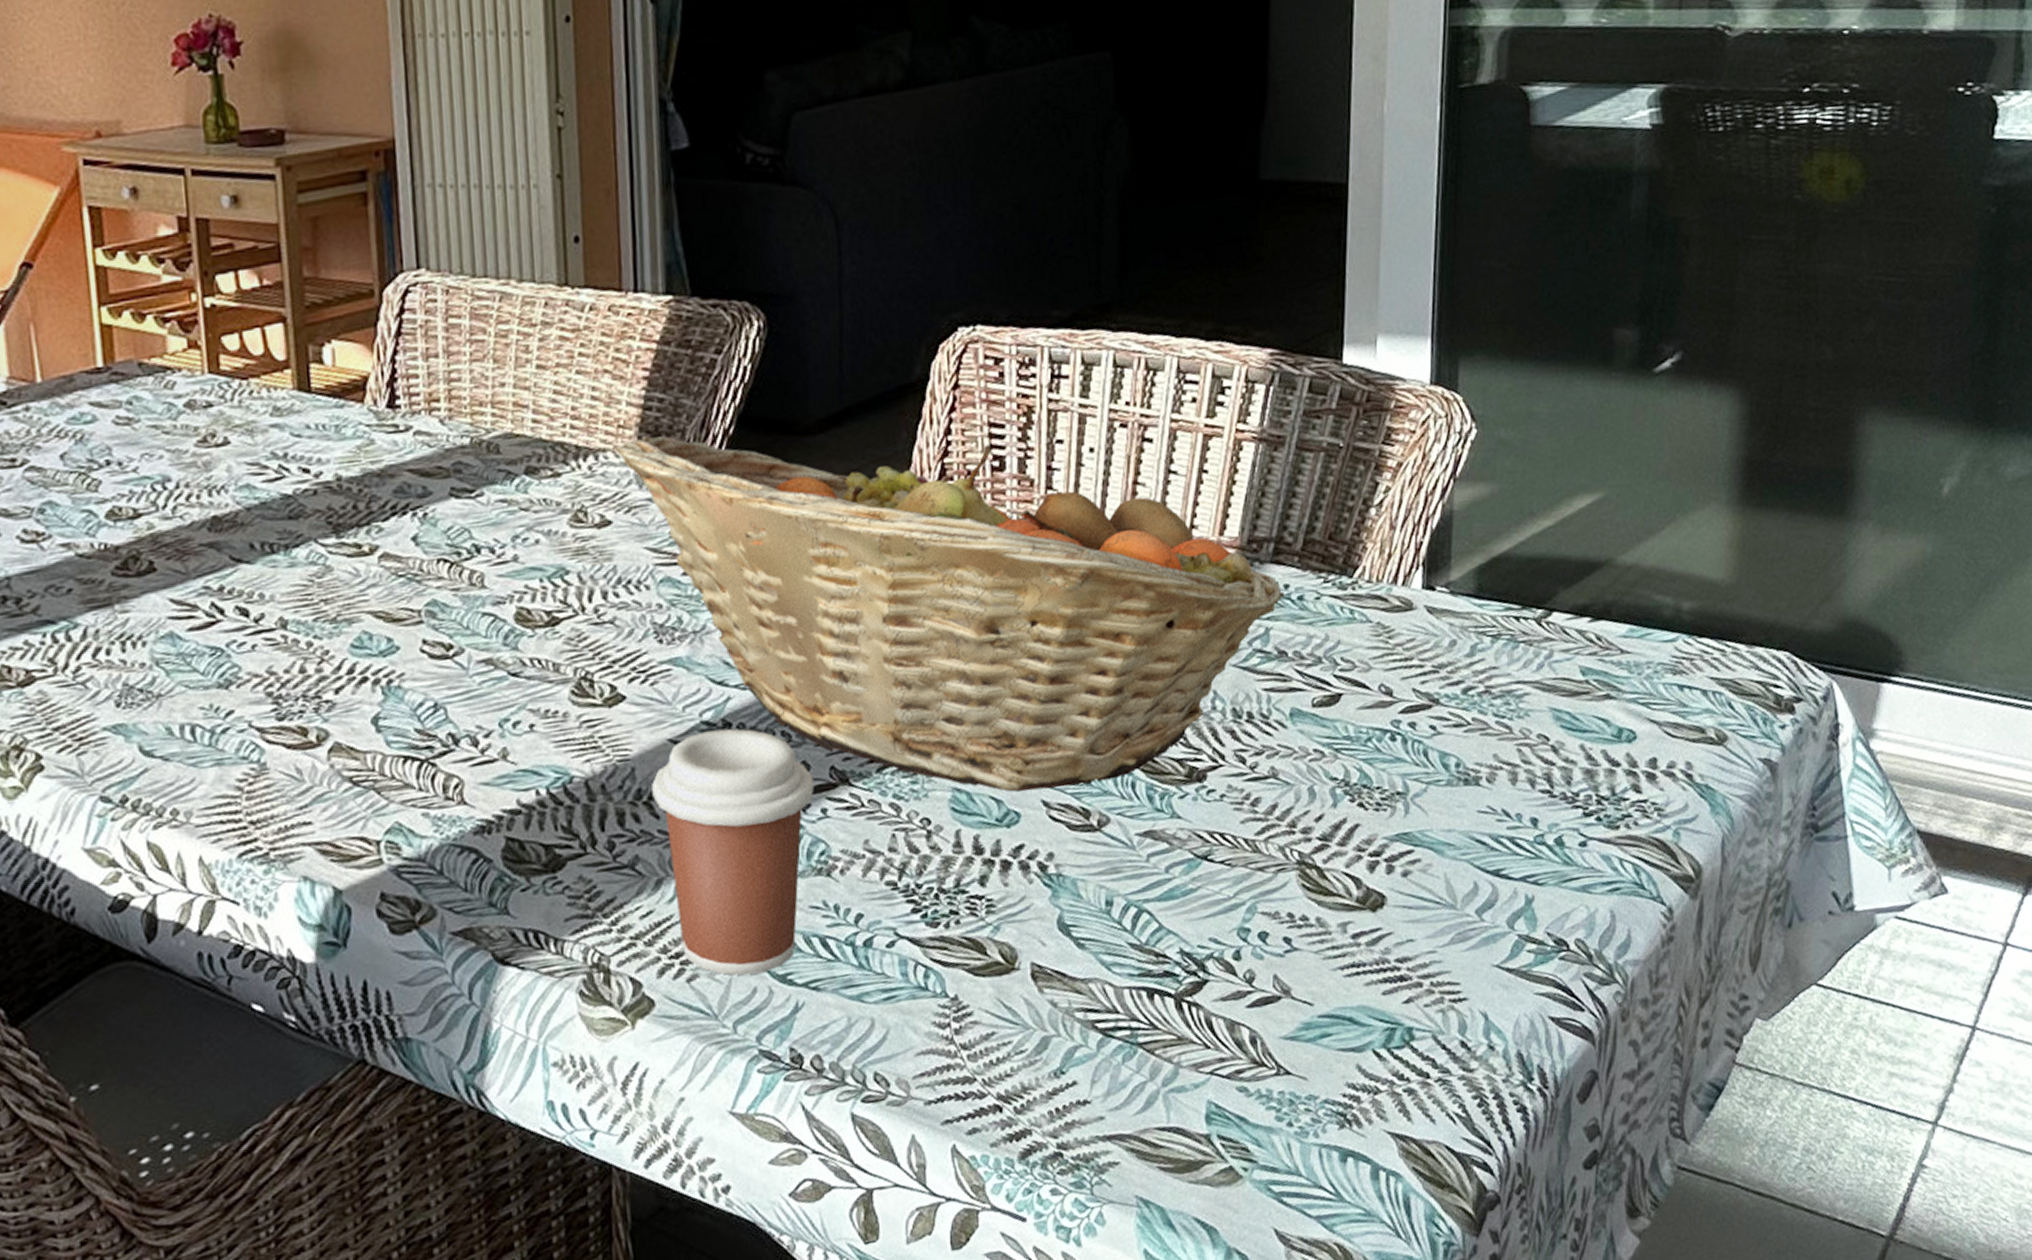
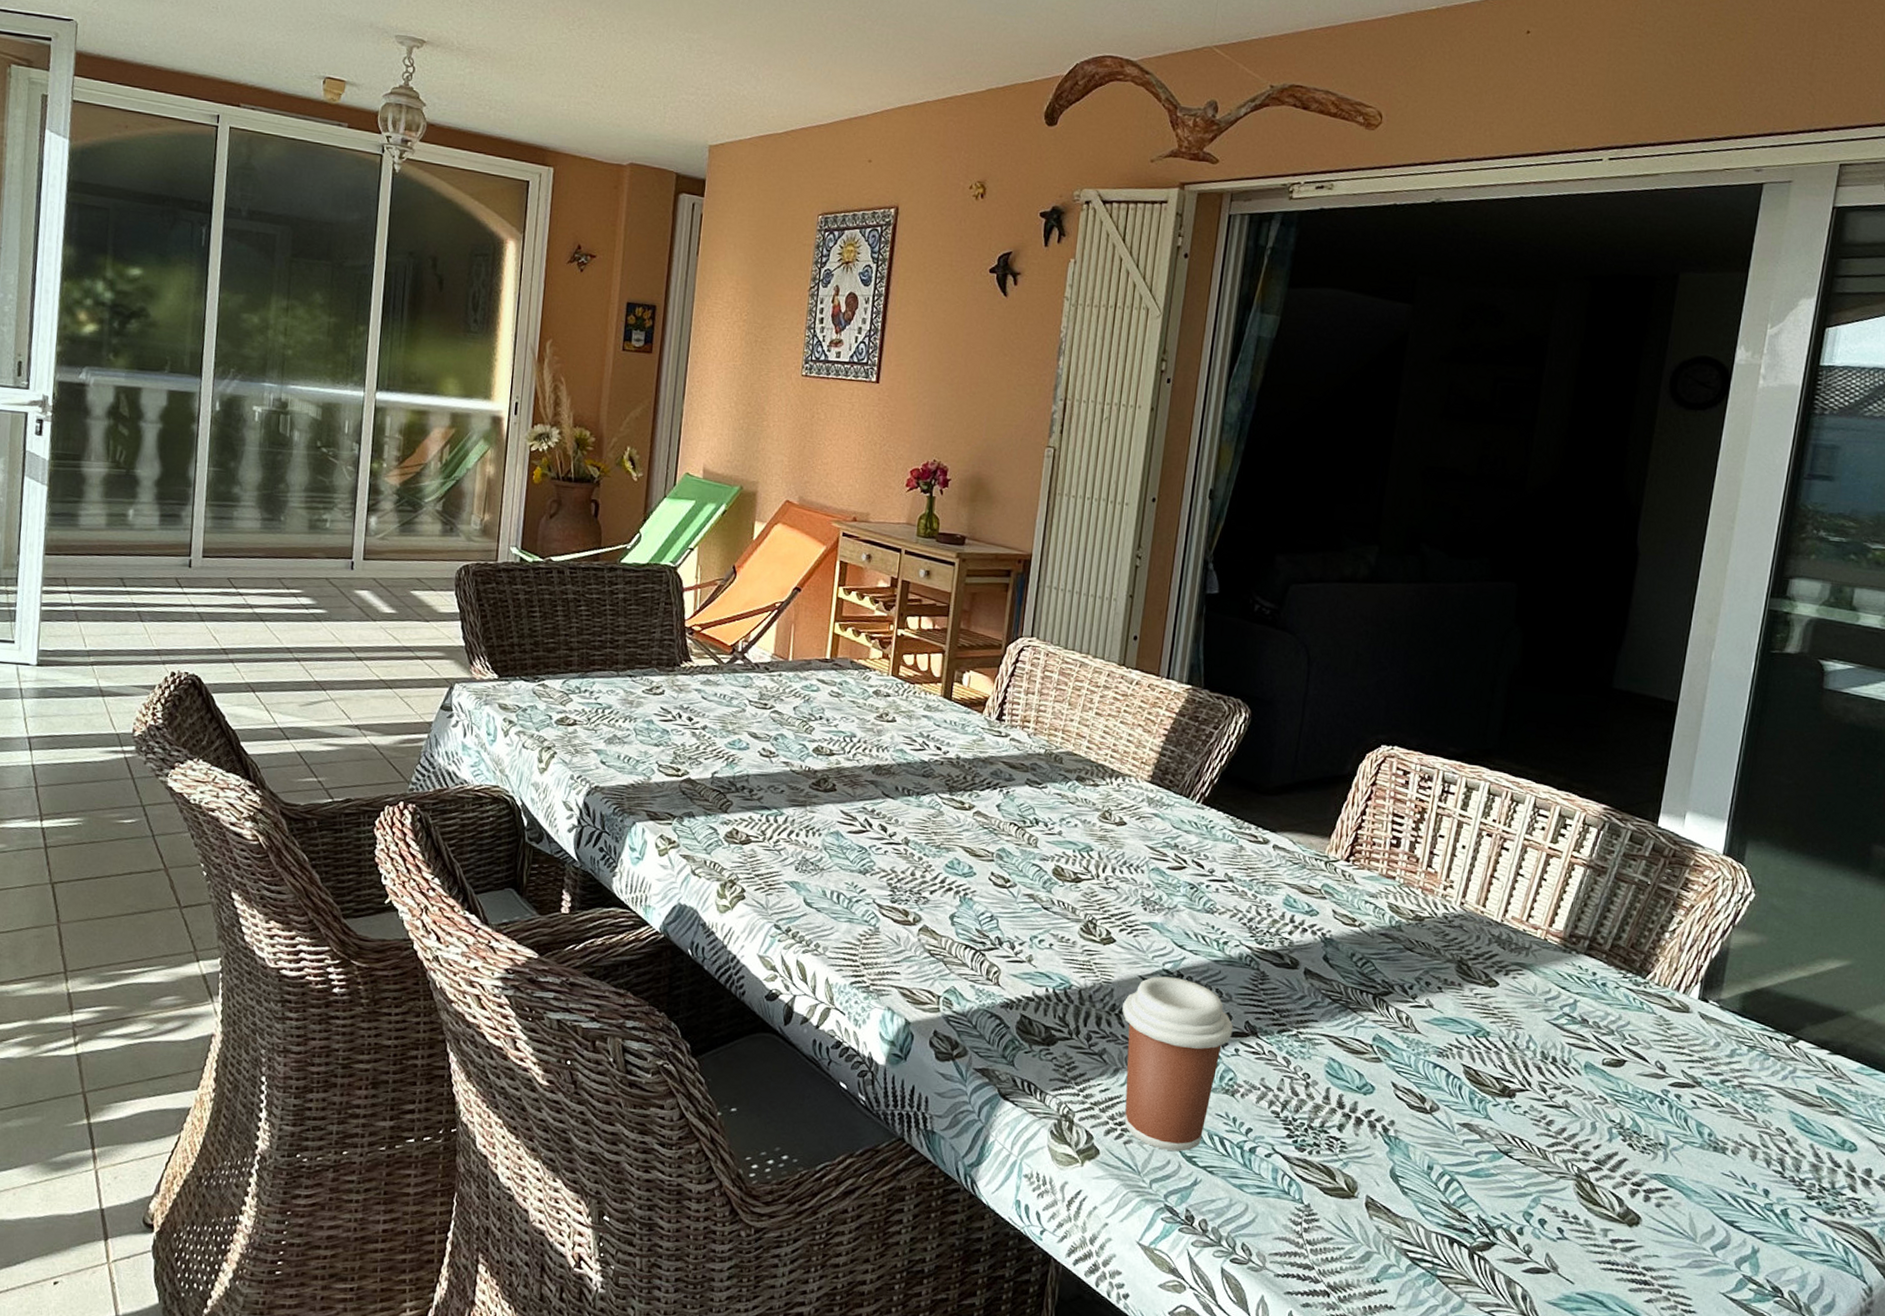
fruit basket: present [616,436,1285,792] -> none [1137,773,1593,1080]

